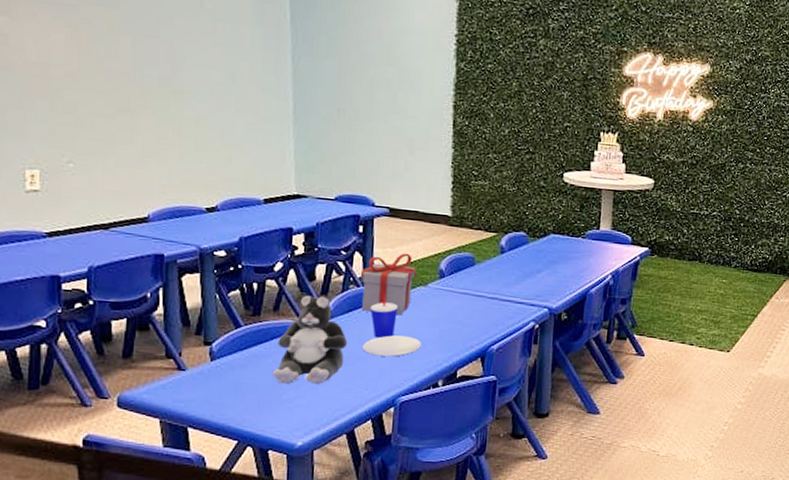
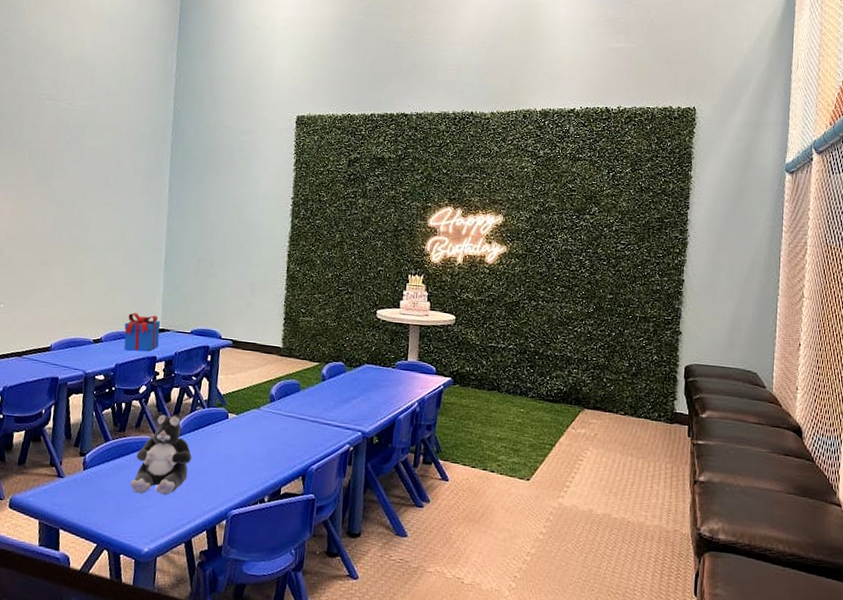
gift box: none [246,175,295,222] -> present [123,312,160,352]
gift box: present [360,253,417,316] -> none [205,379,252,435]
plate: present [362,335,421,357] -> none [203,452,252,473]
beverage cup: present [370,295,398,339] -> none [212,416,235,455]

